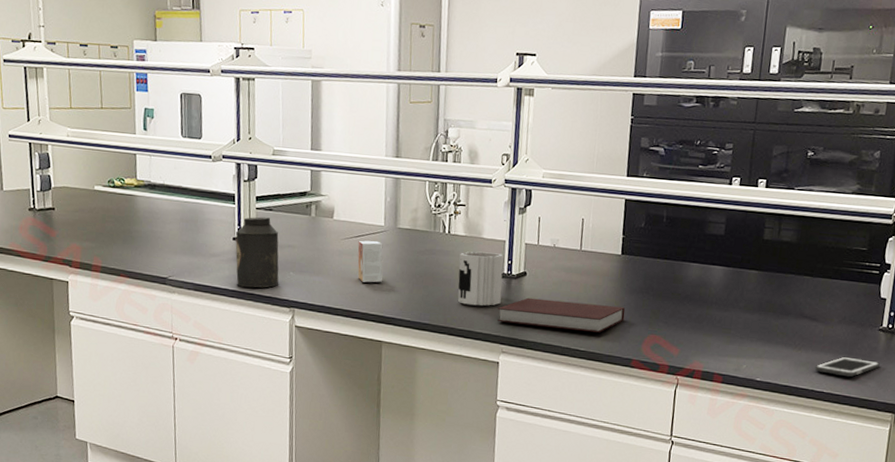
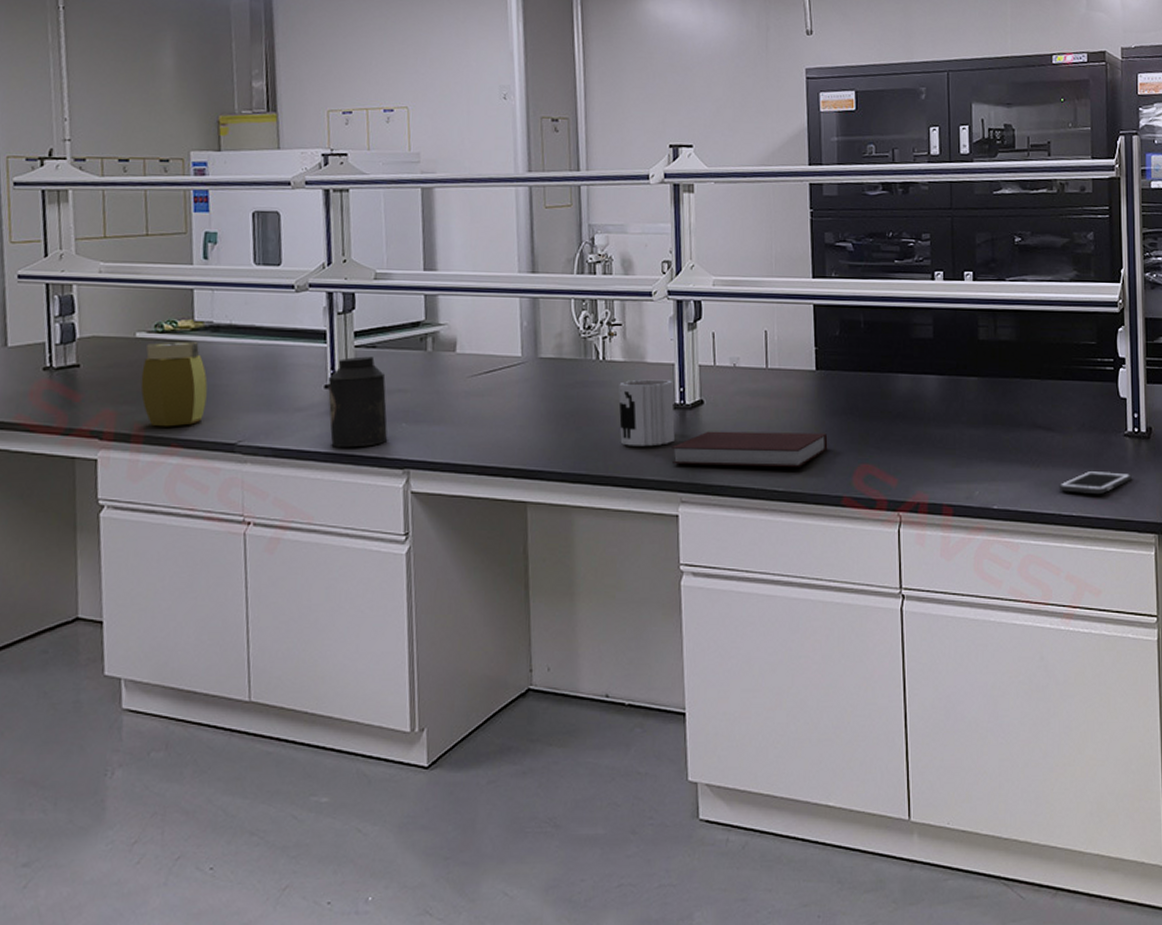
jar: none [98,195,147,261] -> present [140,341,208,427]
small box: present [358,240,383,283] -> none [489,375,523,429]

